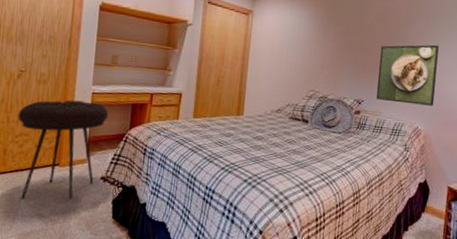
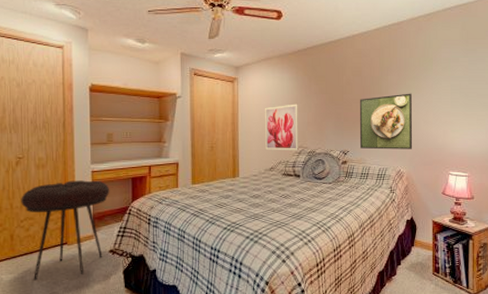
wall art: none [274,44,314,94] -> present [265,104,298,151]

